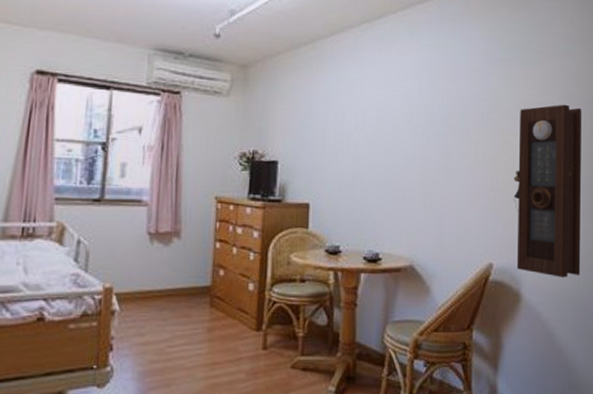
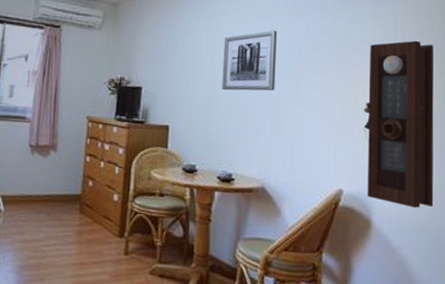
wall art: none [367,94,425,162] -> present [222,30,277,91]

